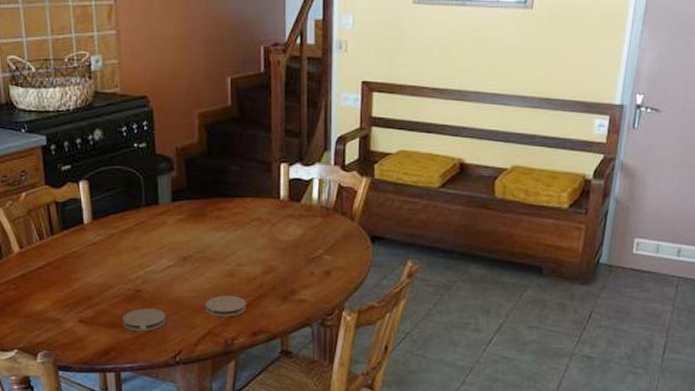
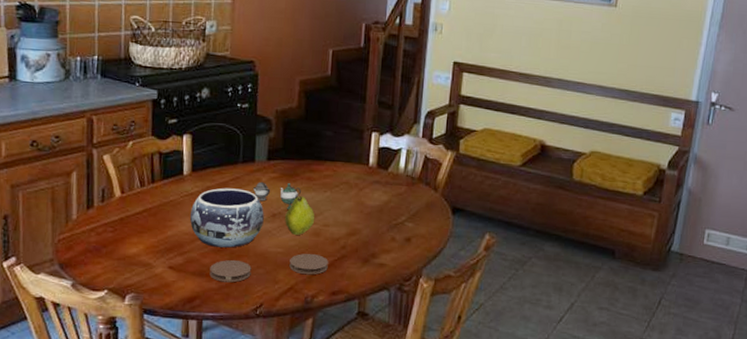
decorative bowl: none [96,234,174,296] -> present [190,188,264,248]
teapot: none [160,224,211,251] -> present [253,181,301,210]
fruit: none [196,236,228,277] -> present [285,195,315,235]

